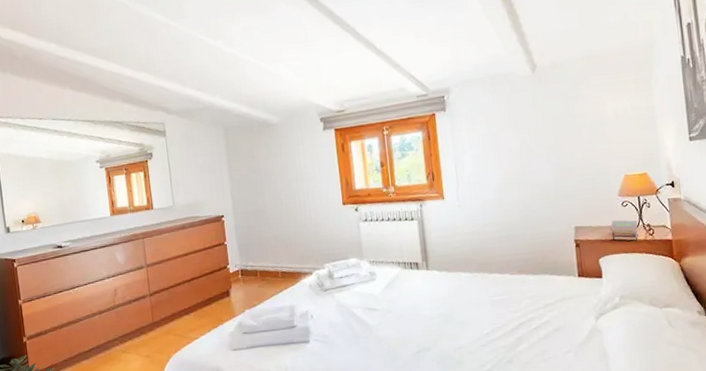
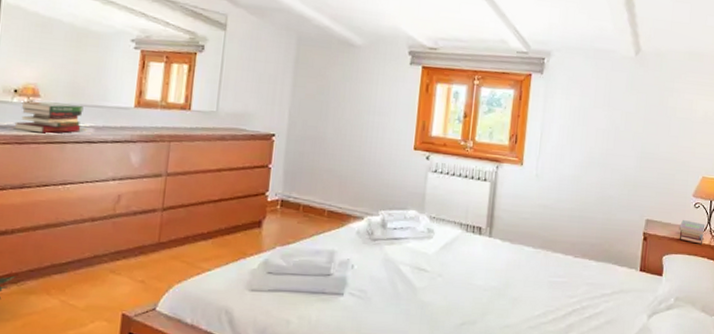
books: none [28,222,76,252] -> present [14,101,83,134]

